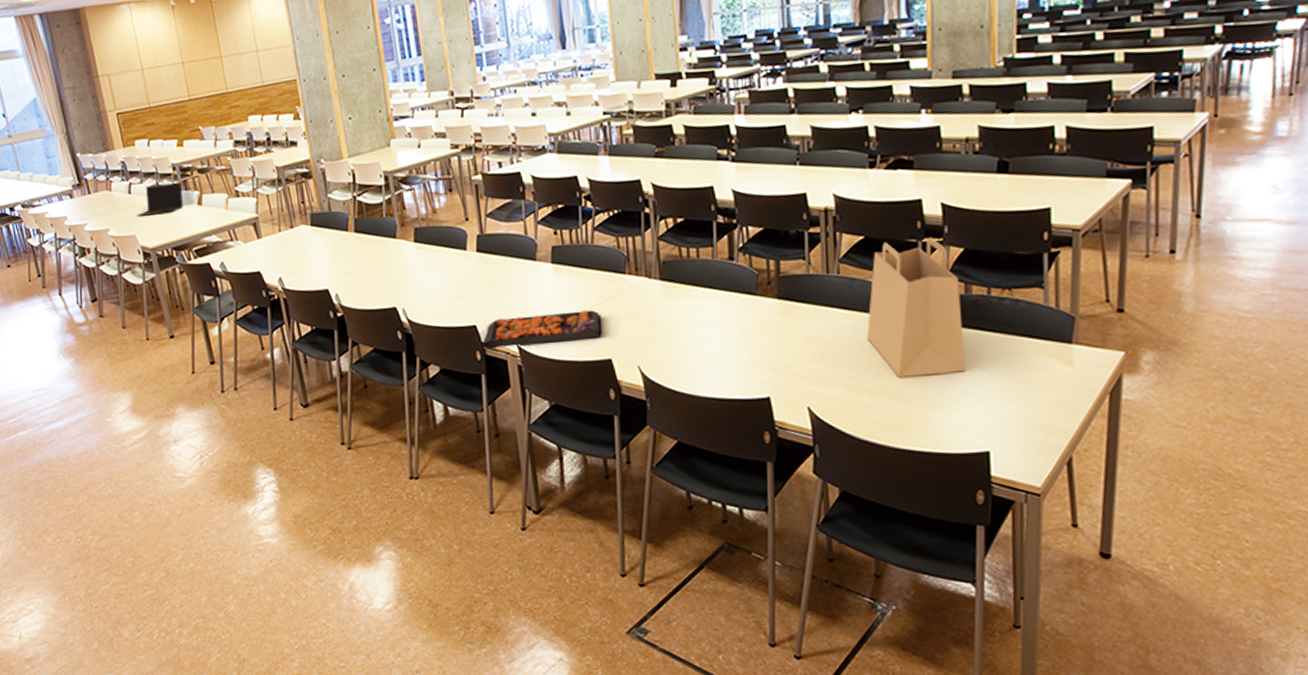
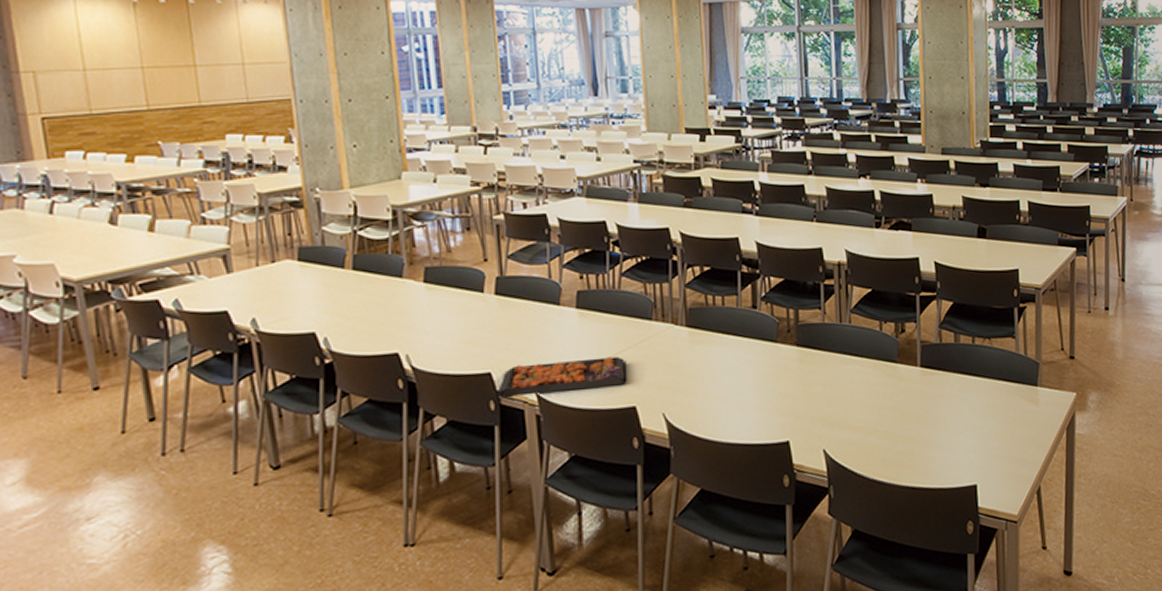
laptop: present [136,181,183,217] -> none [58,203,127,242]
shopping bag: present [866,236,966,377] -> none [874,291,956,419]

